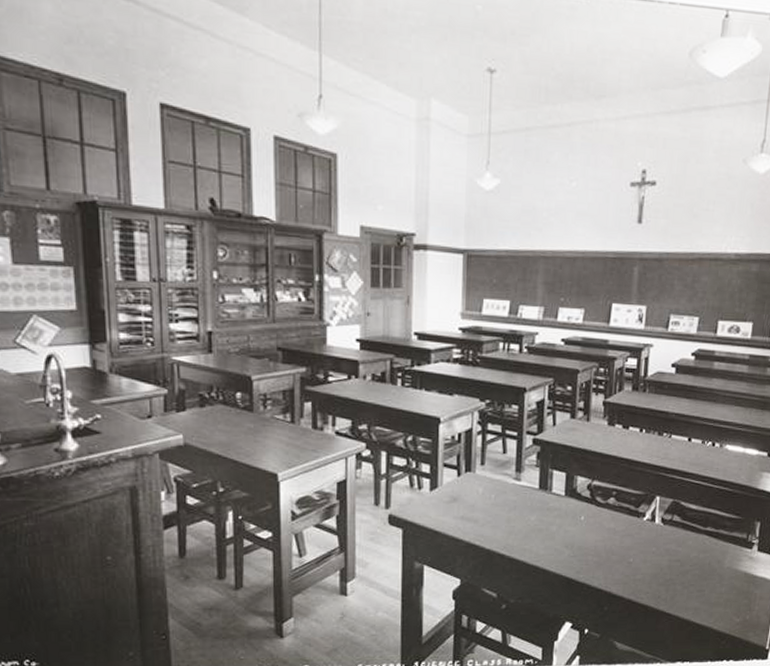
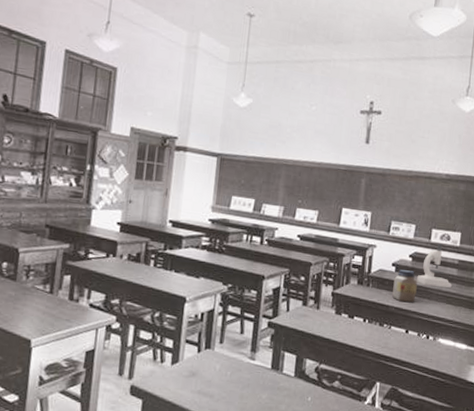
jar: none [672,370,701,408] -> present [392,269,418,303]
microscope: none [700,336,742,388] -> present [416,243,452,289]

